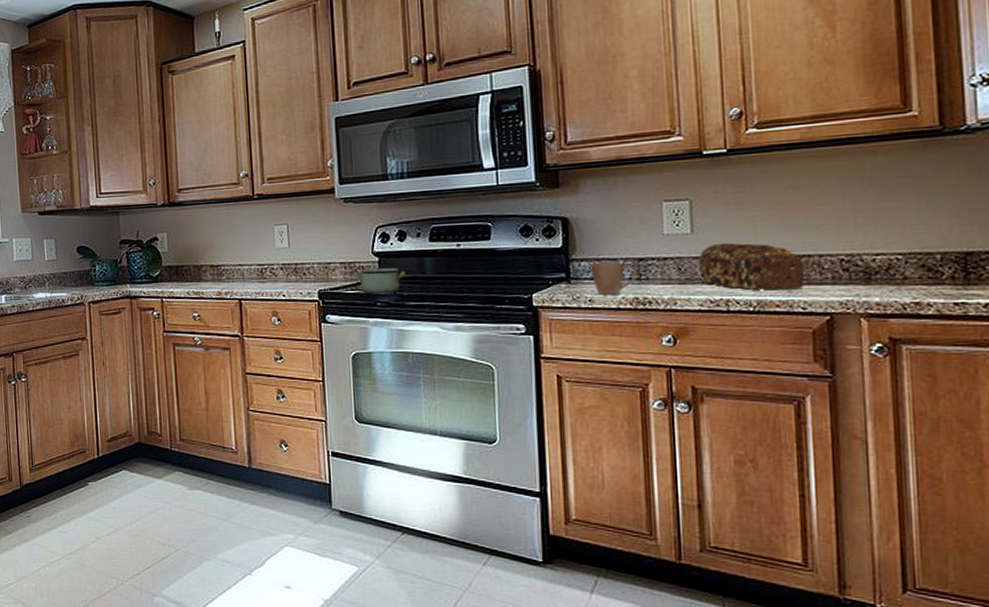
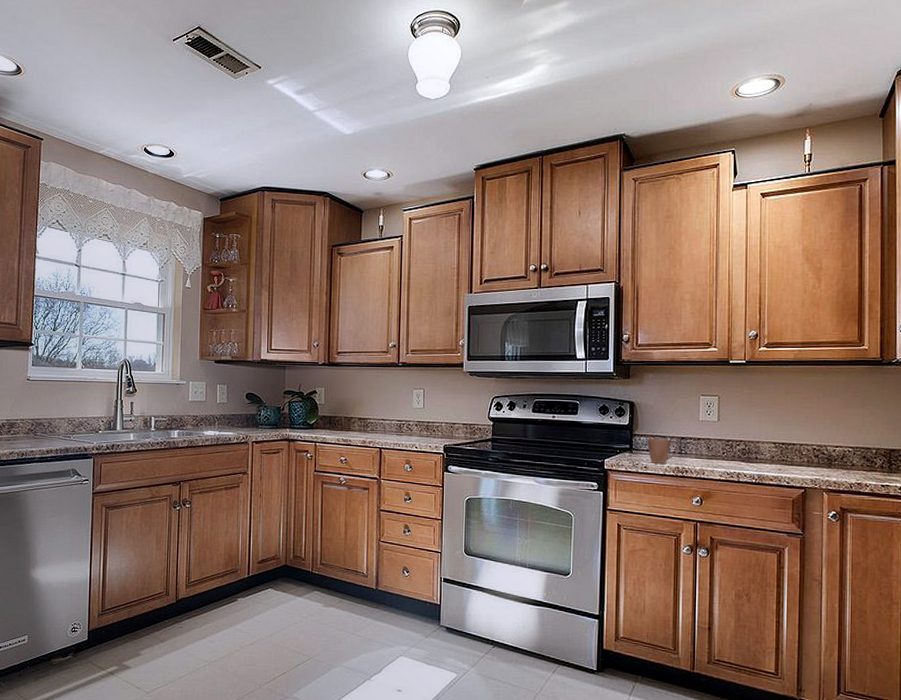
cooking pot: present [353,267,406,295] -> none [472,430,513,452]
bread loaf: present [699,242,805,290] -> none [721,430,791,468]

